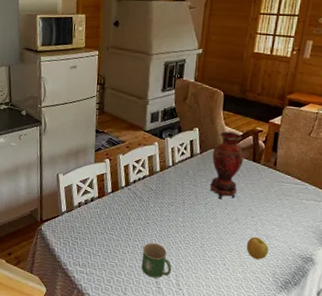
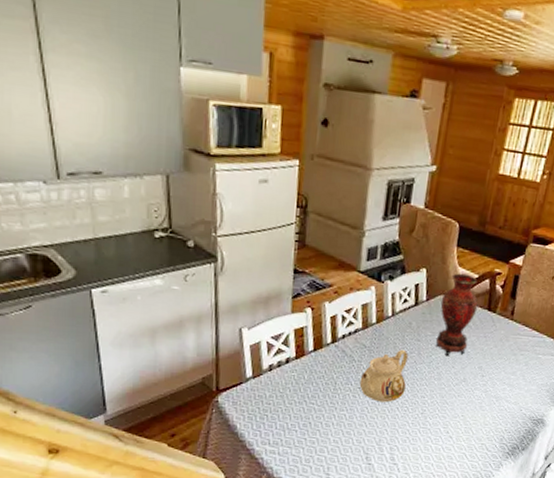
mug: present [141,243,172,278] -> none [348,412,386,453]
teapot: none [148,192,187,236] -> present [359,349,408,403]
apple: present [246,236,269,260] -> none [473,398,498,424]

